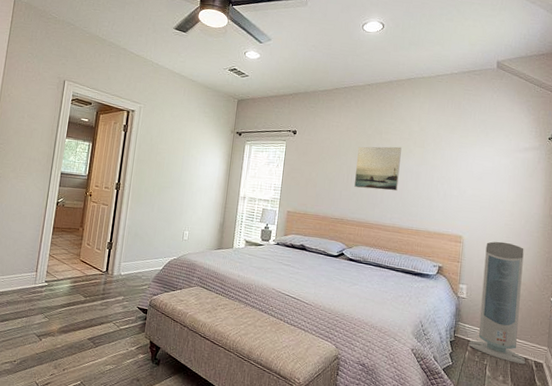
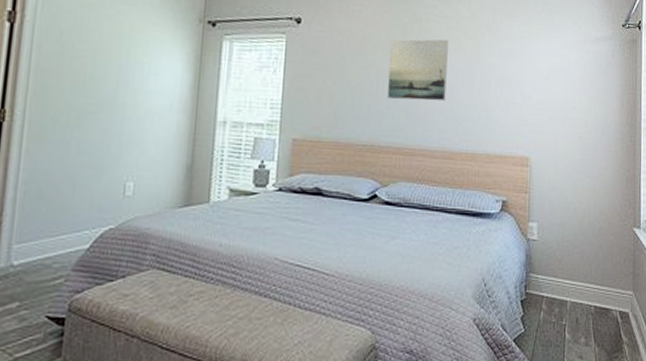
air purifier: present [468,241,526,364] -> none [543,161,610,317]

